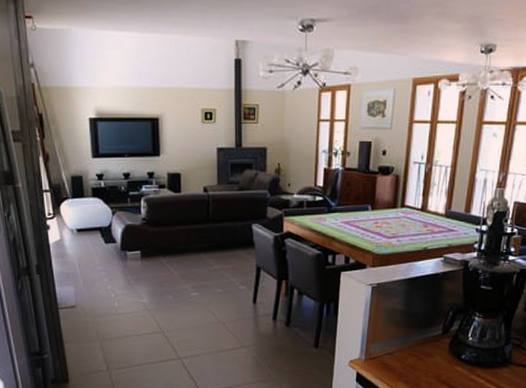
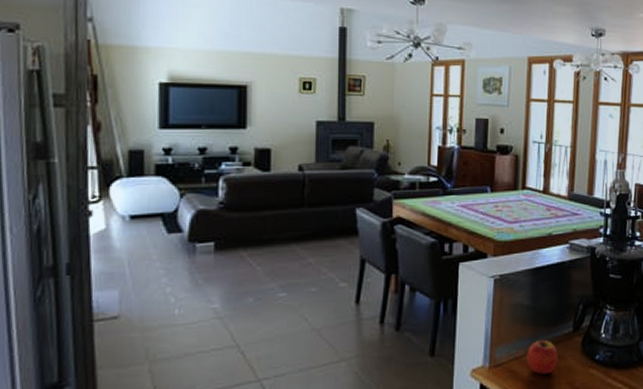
apple: none [398,338,427,368] -> present [527,338,558,375]

